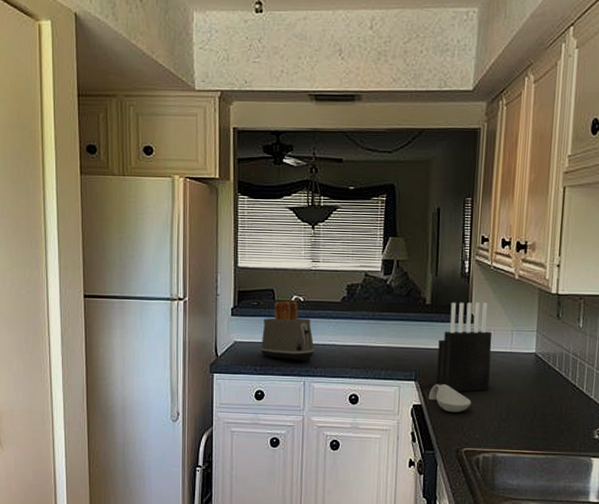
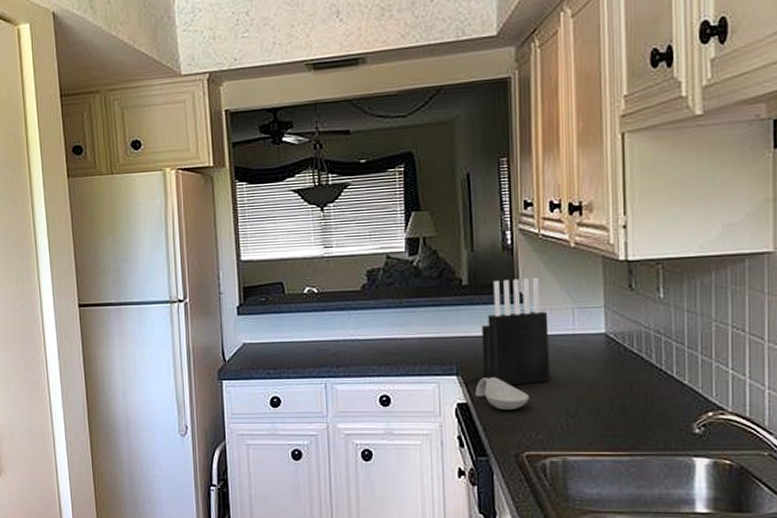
toaster: present [260,301,315,361] -> none [273,293,335,360]

